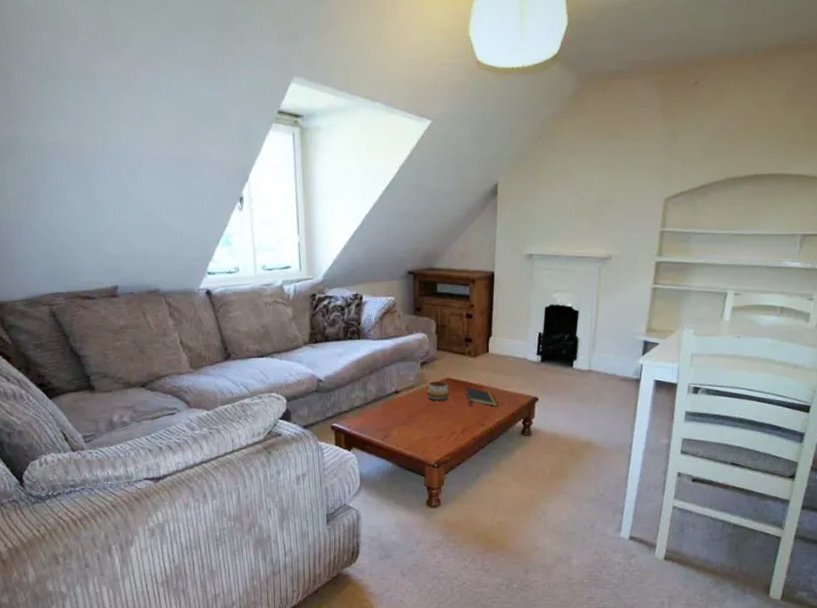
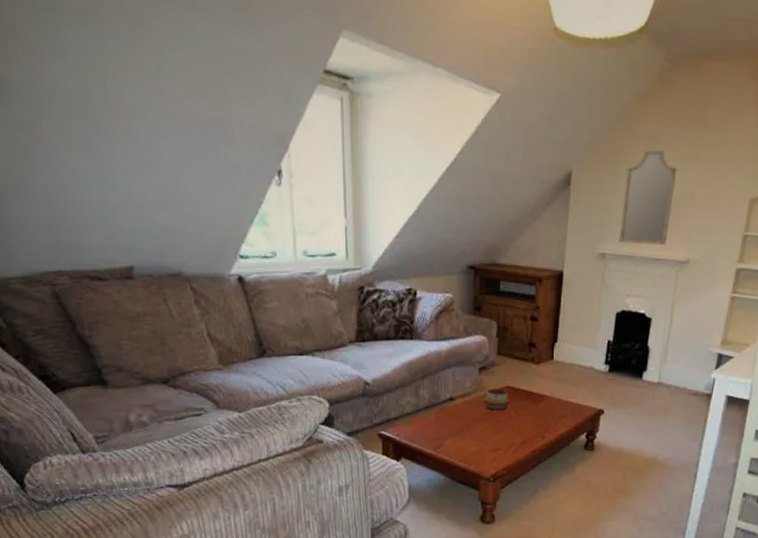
notepad: present [465,386,497,406] -> none [526,395,560,418]
home mirror: none [544,160,594,245] -> present [619,150,677,246]

